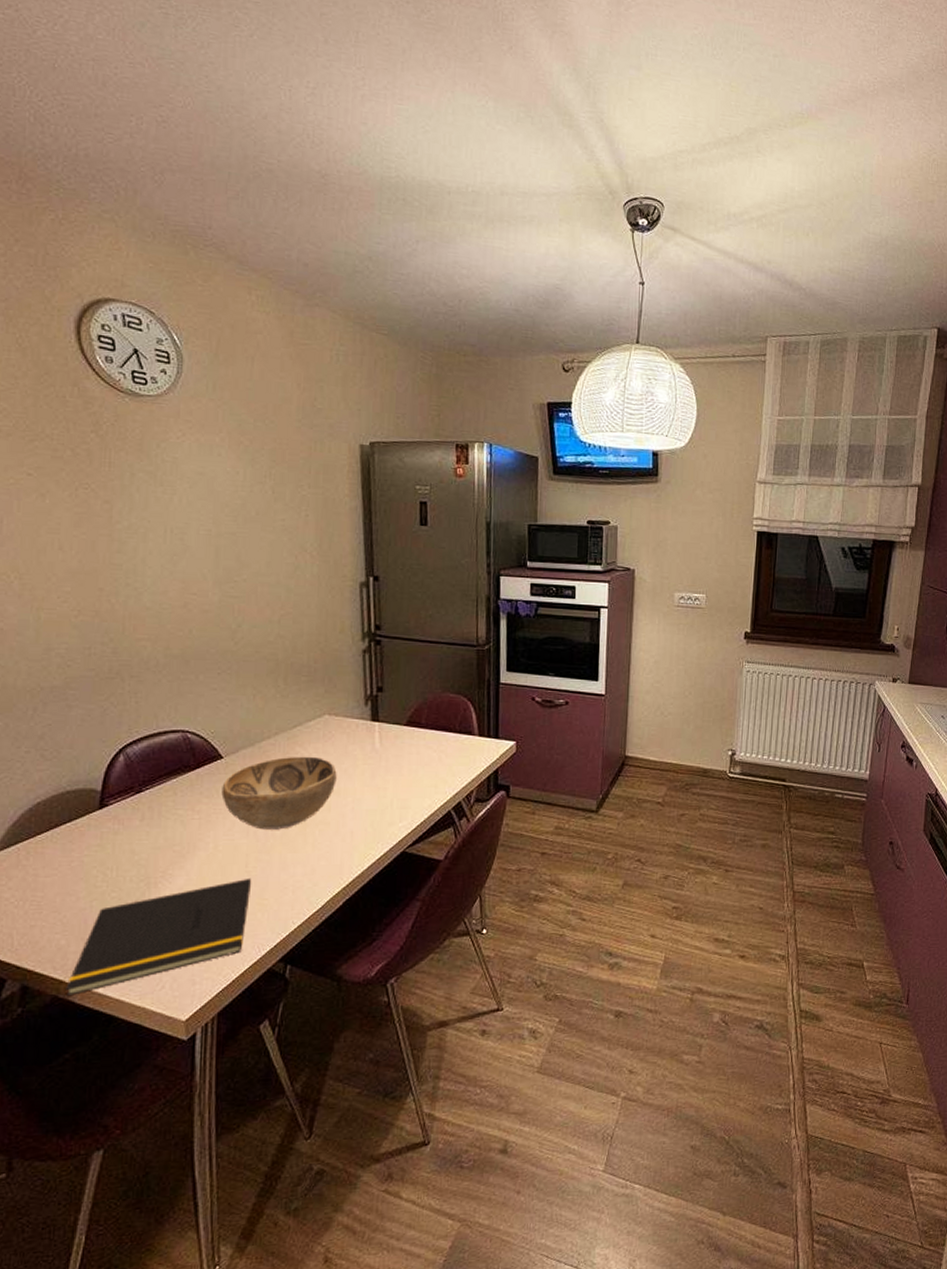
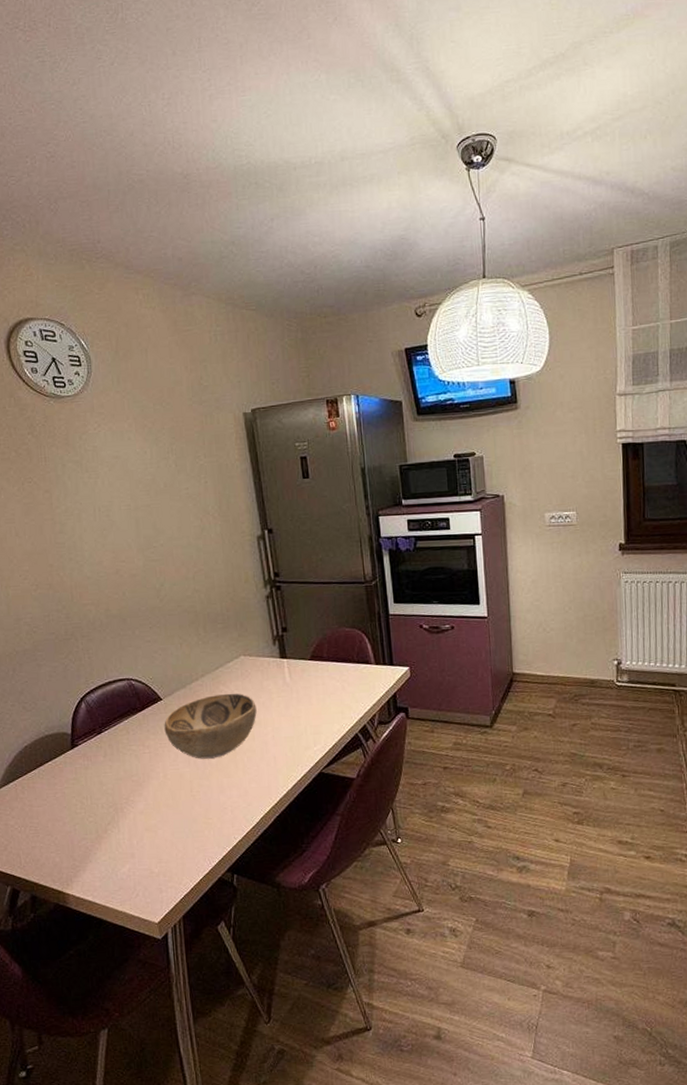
notepad: present [65,878,252,996] -> none [64,801,198,903]

